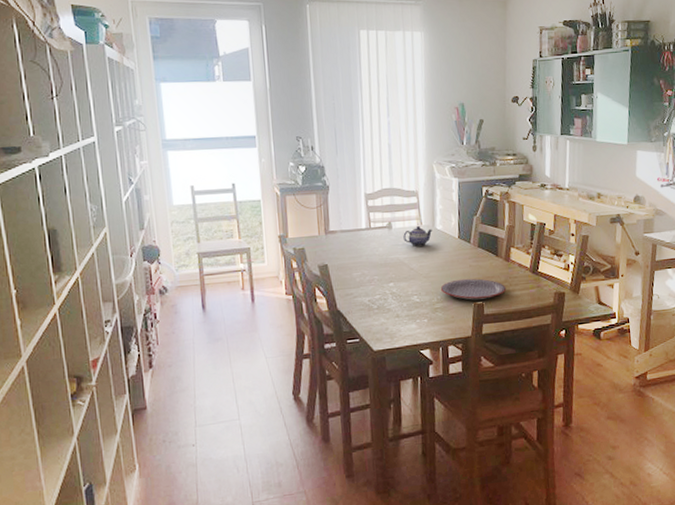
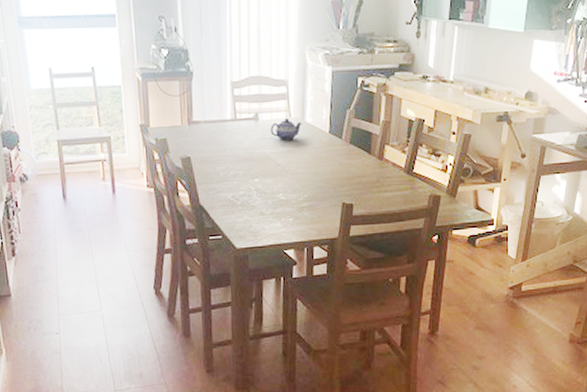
plate: present [440,278,507,300] -> none [308,177,378,200]

